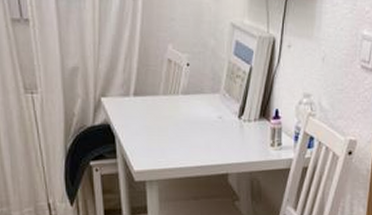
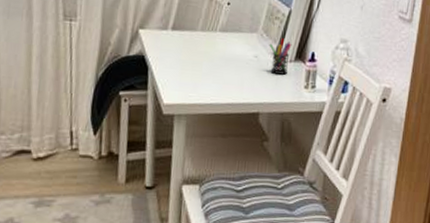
pen holder: none [232,97,255,134] -> present [269,38,292,75]

